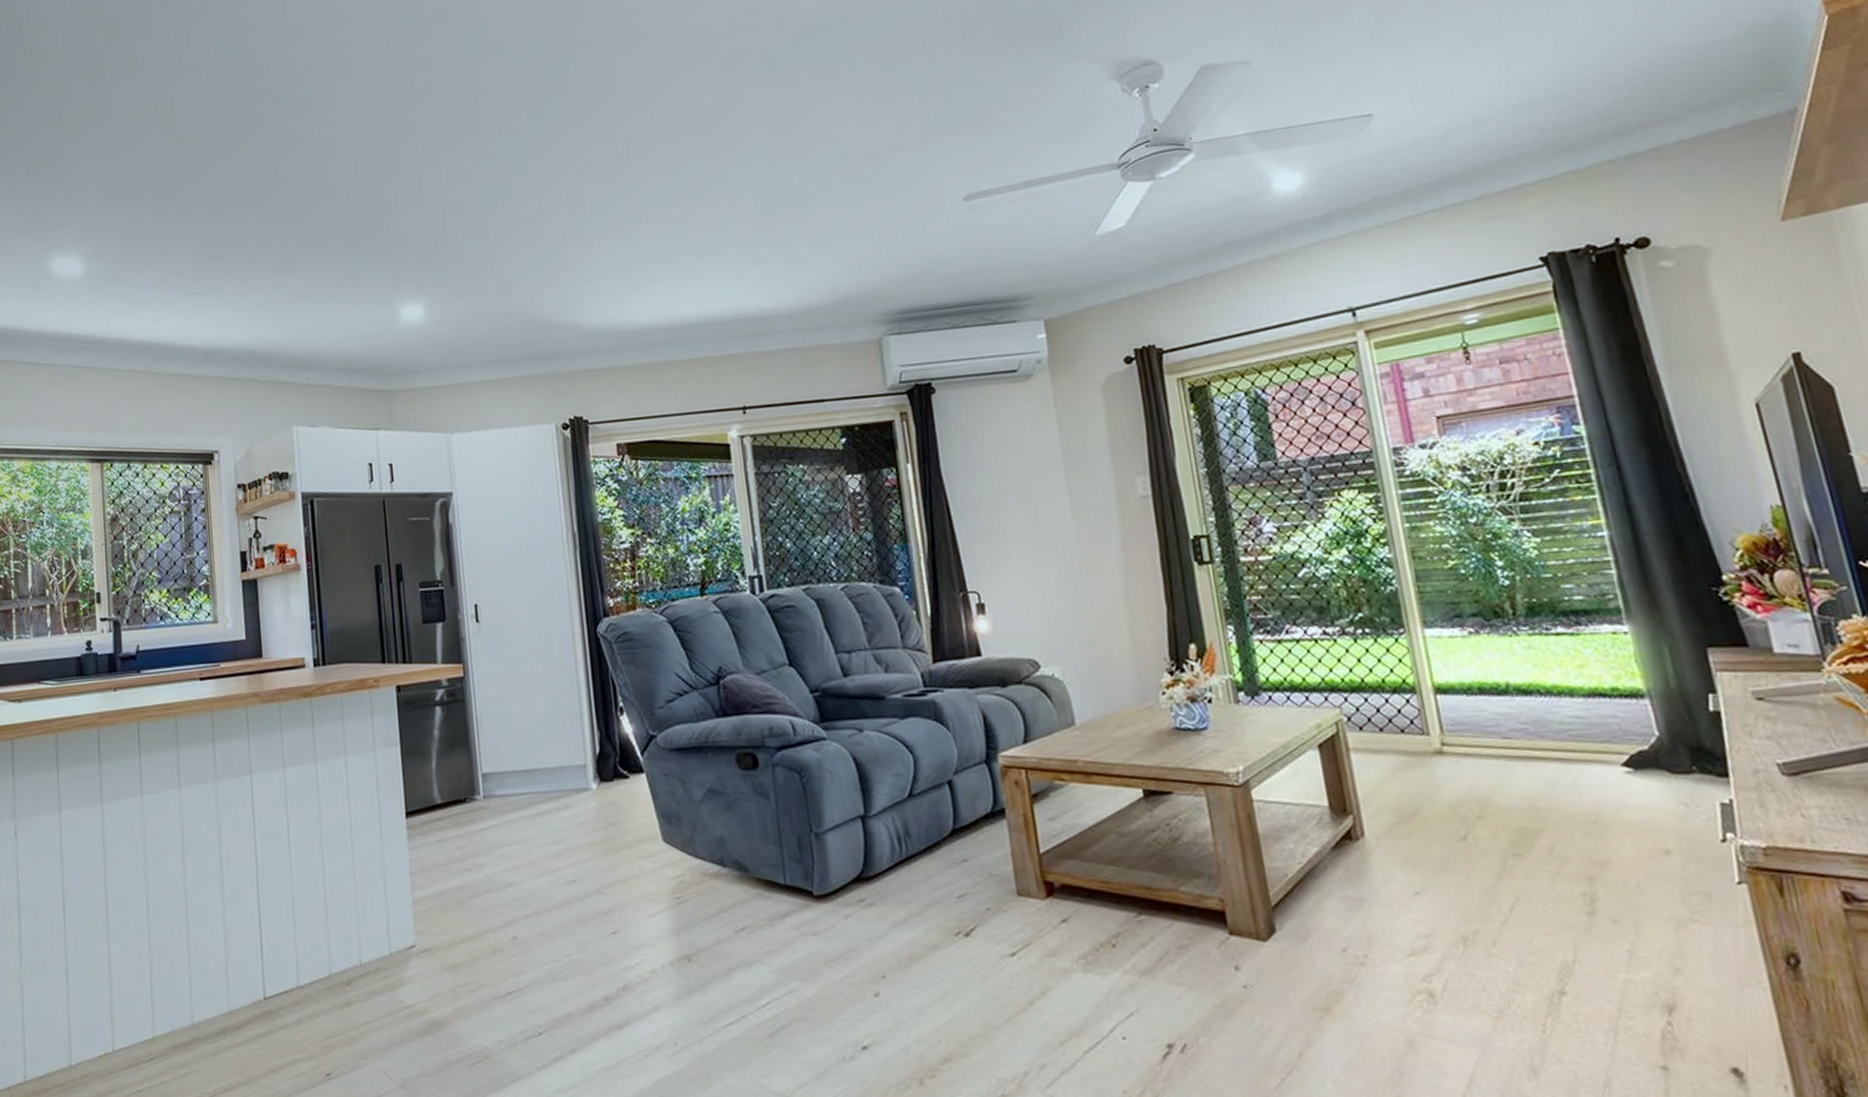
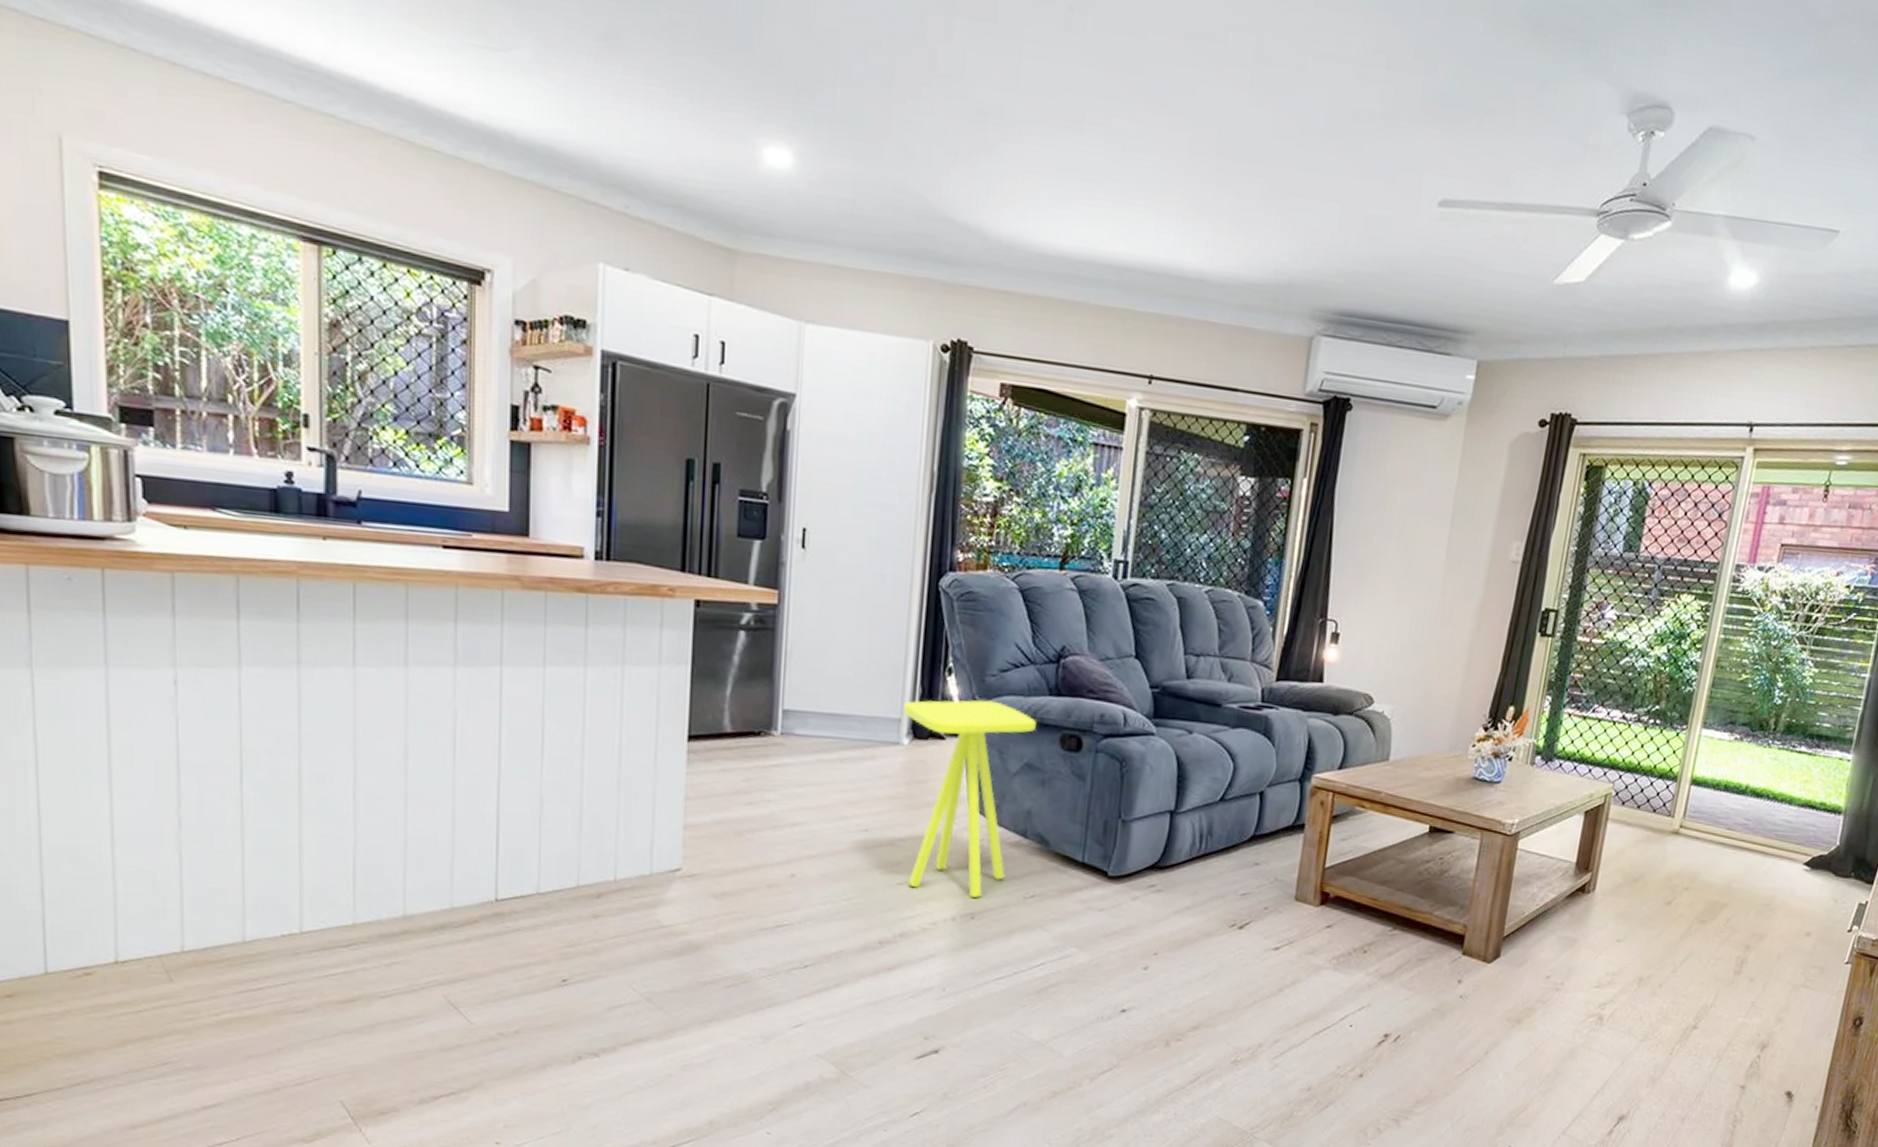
side table: none [585,732,712,938] -> present [902,699,1036,898]

